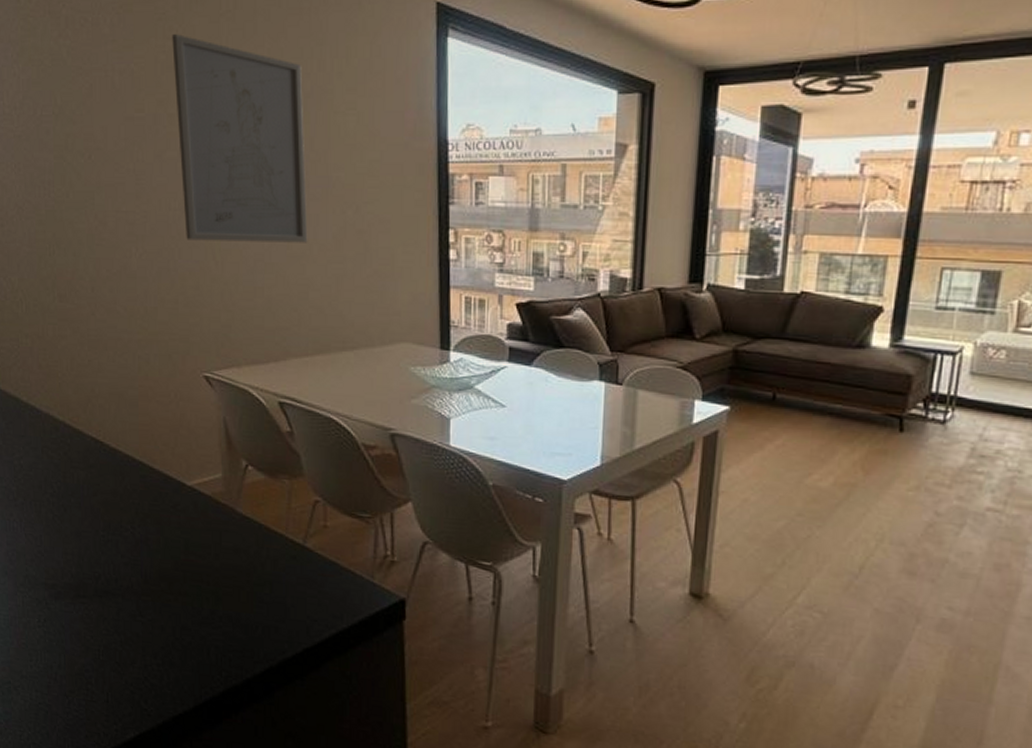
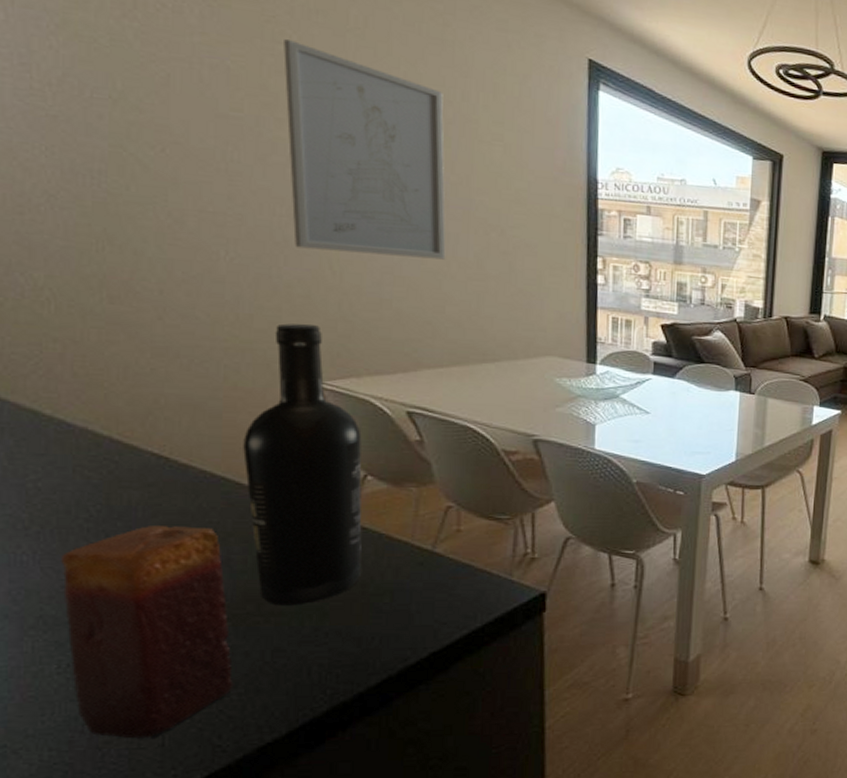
candle: none [36,503,154,694] -> present [60,526,234,739]
wine bottle: none [154,315,245,588] -> present [243,323,362,606]

